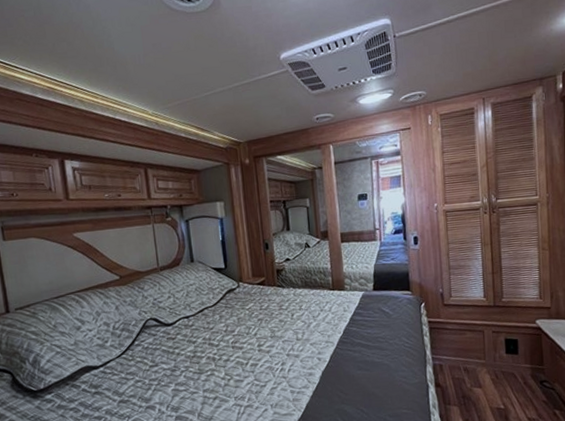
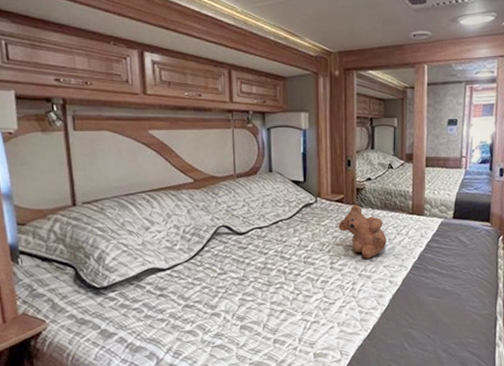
teddy bear: none [262,286,311,339] -> present [338,205,387,259]

